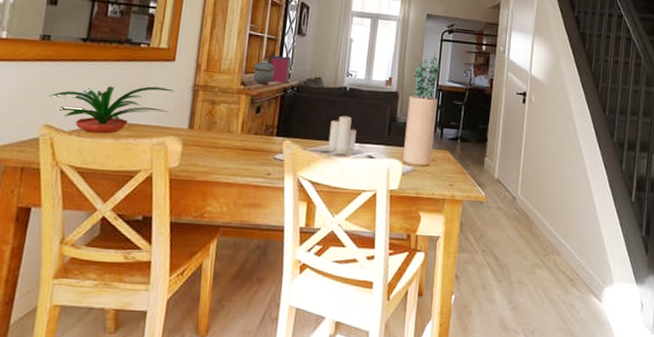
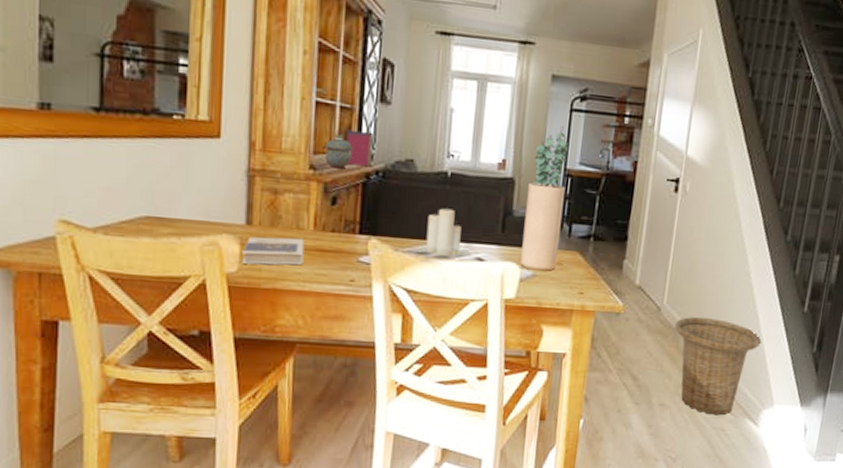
plant: present [49,86,175,134] -> none [61,170,224,231]
hardback book: none [182,137,234,162] -> present [242,236,305,266]
basket: none [527,205,598,292] -> present [674,317,761,416]

